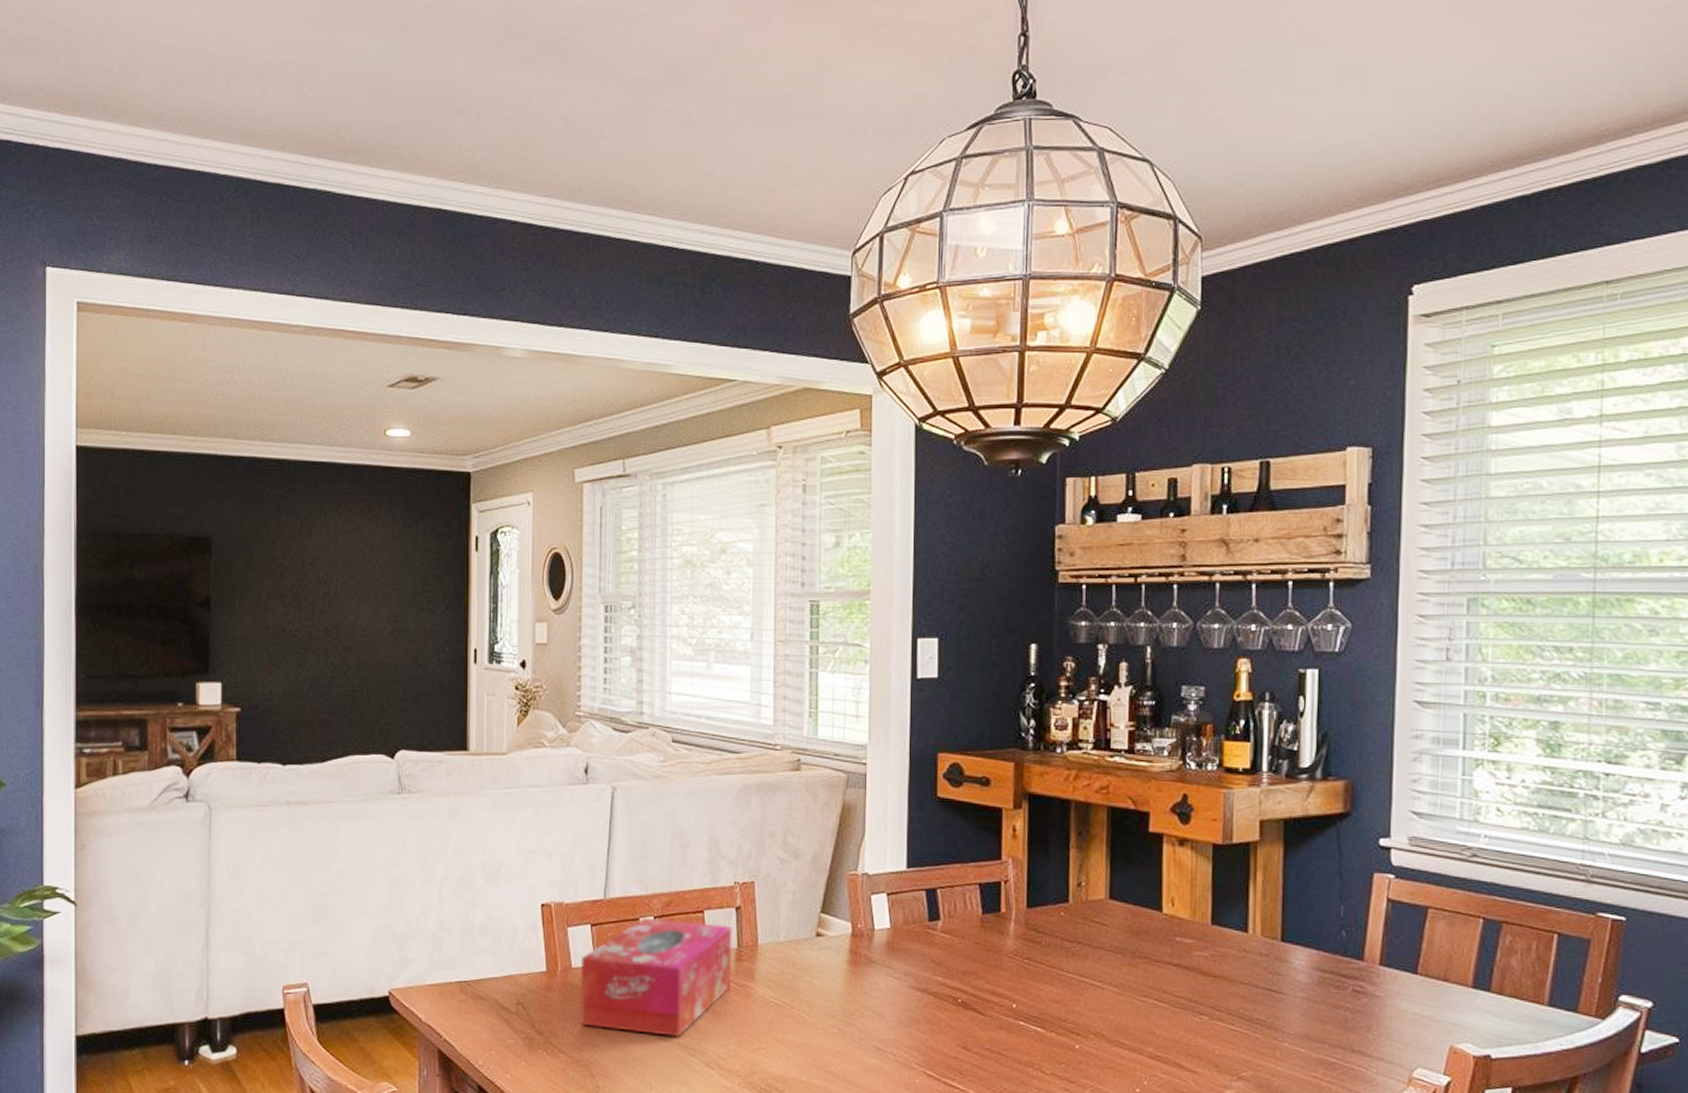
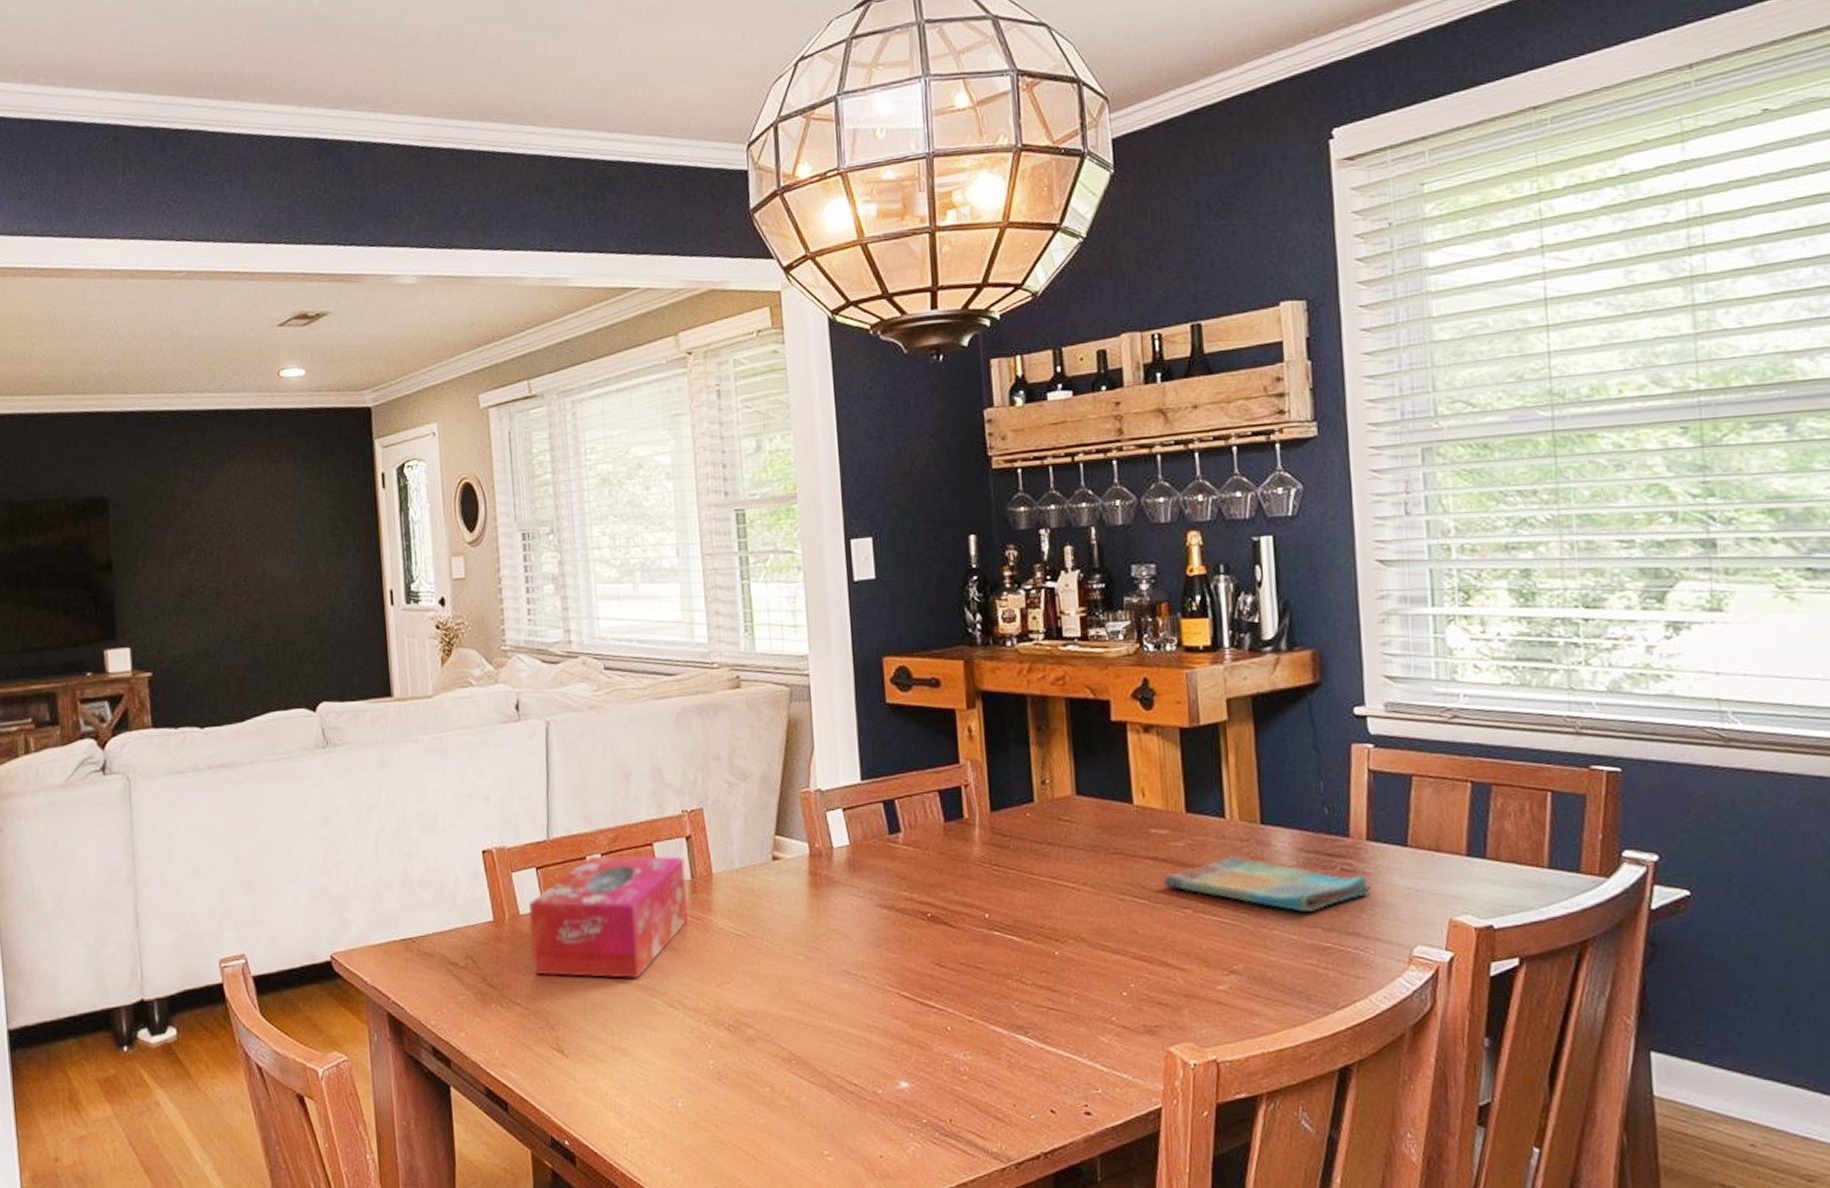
dish towel: none [1184,970,1381,1028] -> present [1163,857,1372,913]

